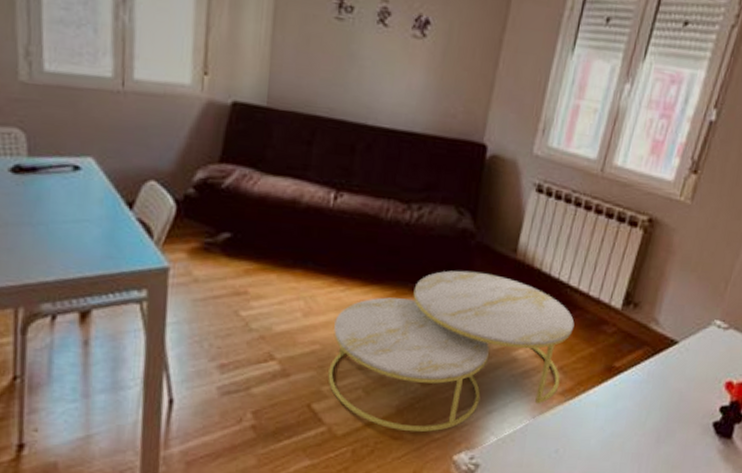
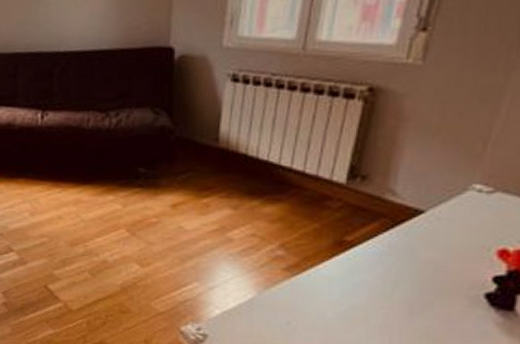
coffee table: present [328,270,575,433] -> none [57,163,292,307]

